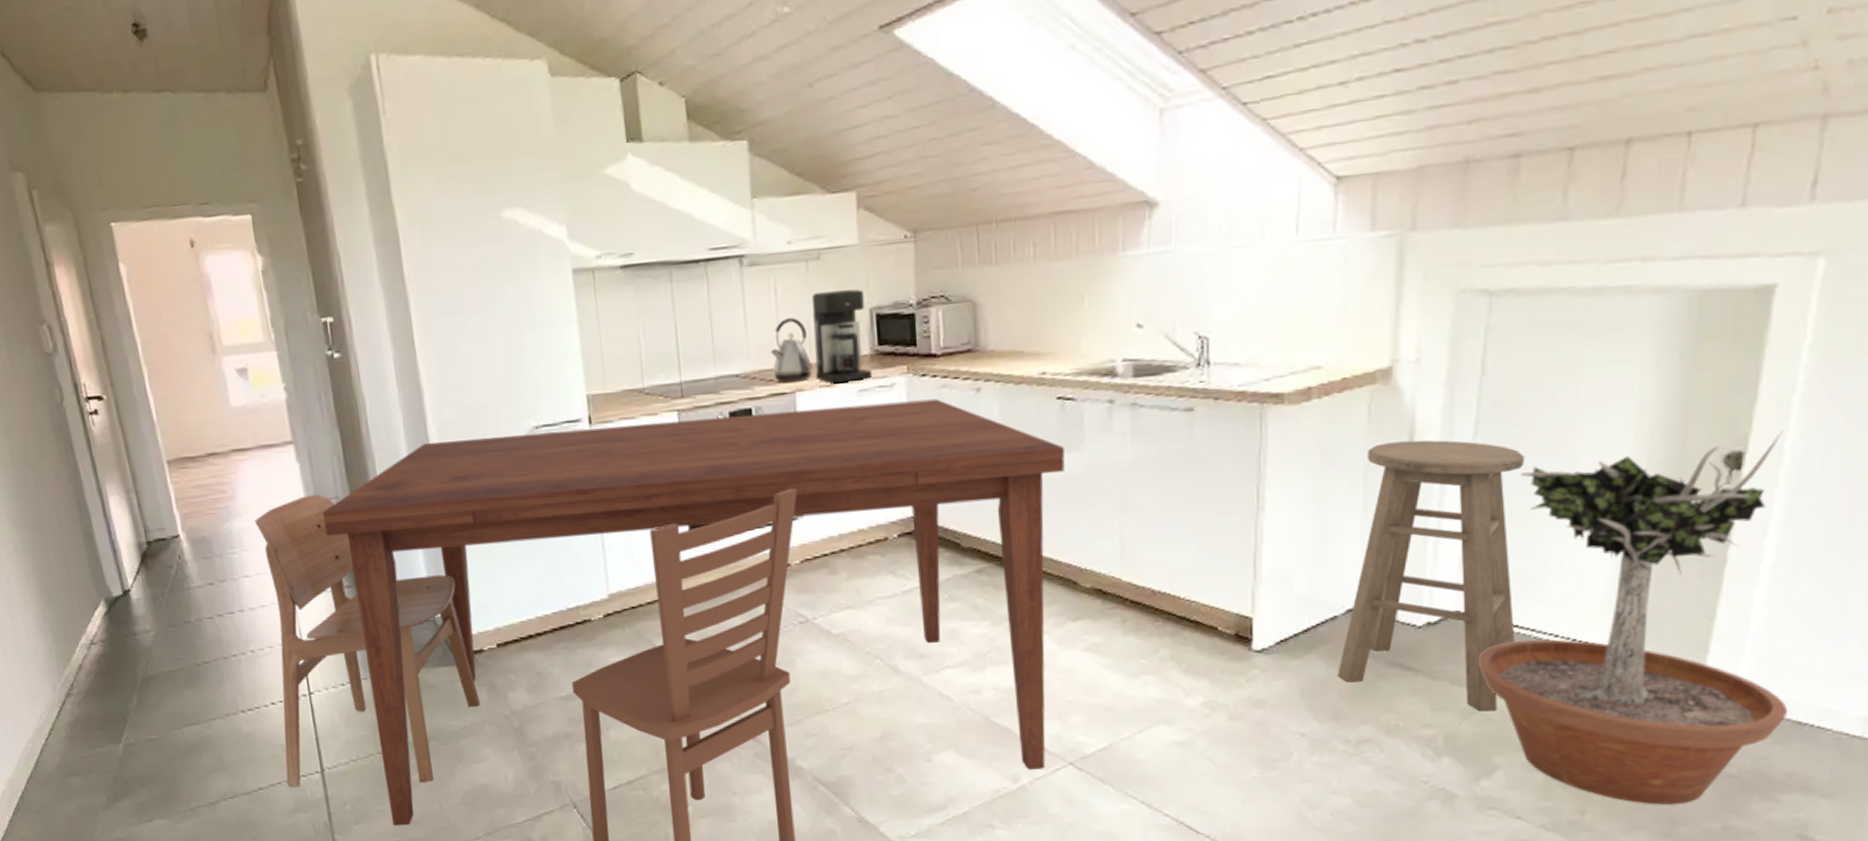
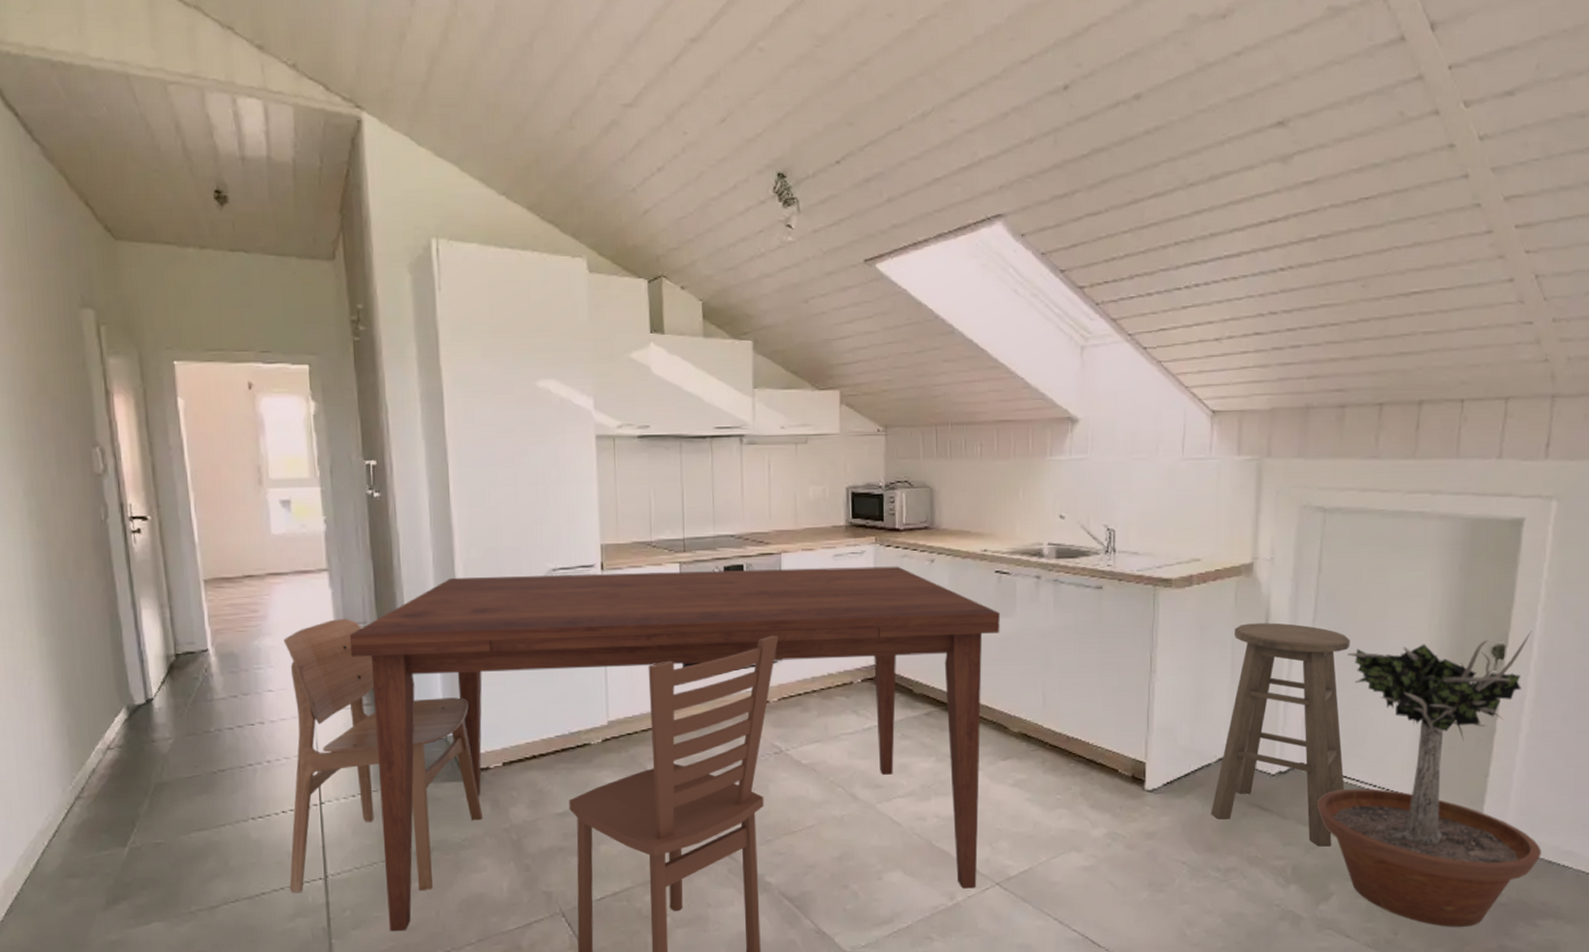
kettle: present [770,317,813,383] -> none [762,489,797,545]
coffee maker: present [812,289,872,384] -> none [798,470,846,548]

